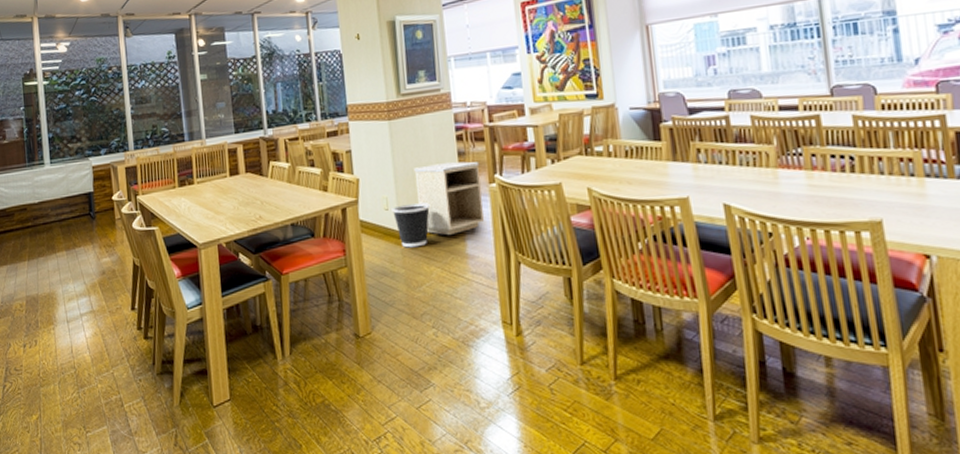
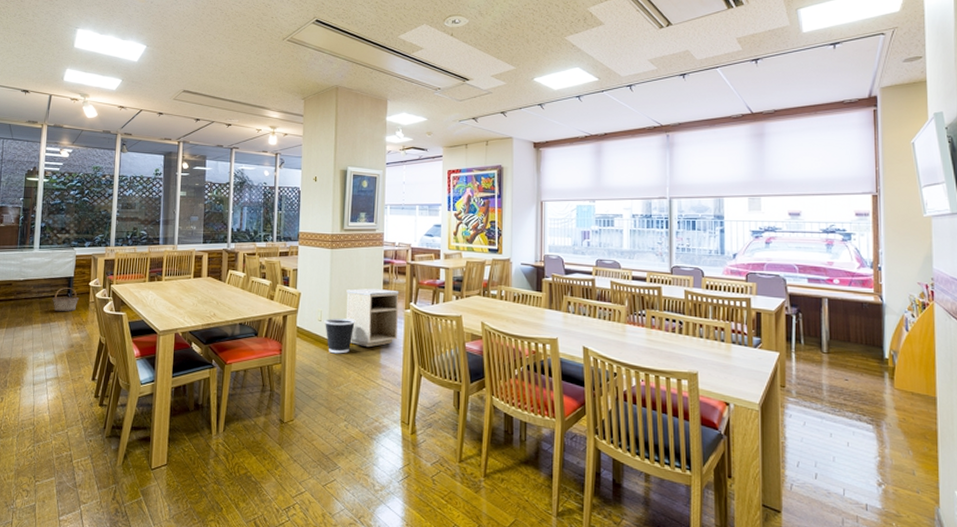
basket: none [73,205,103,235] -> present [52,288,79,312]

